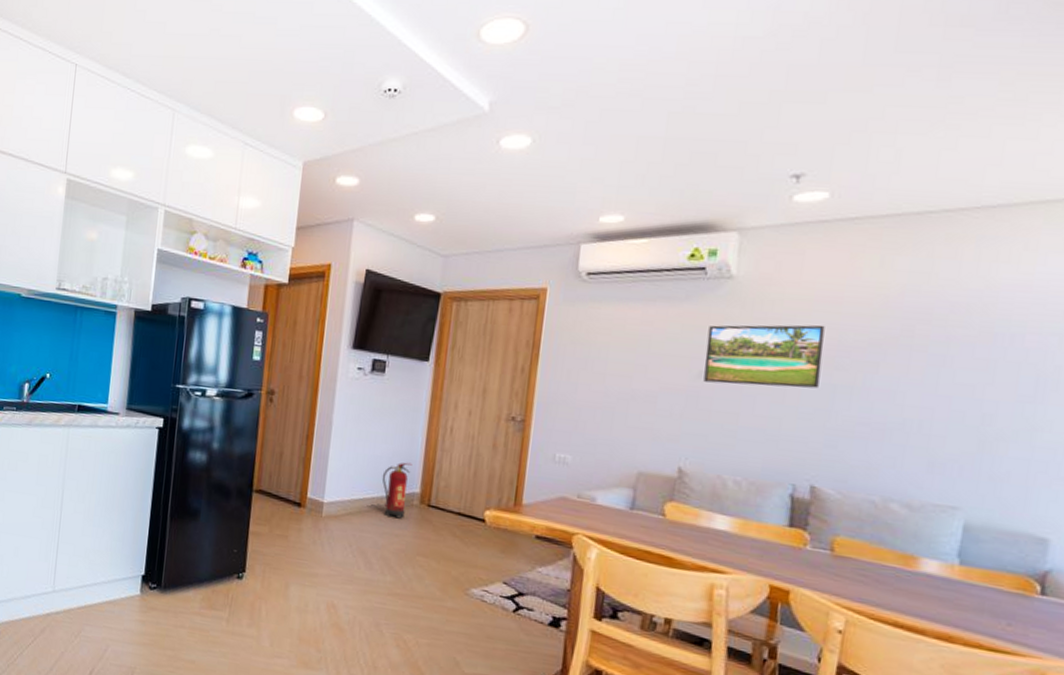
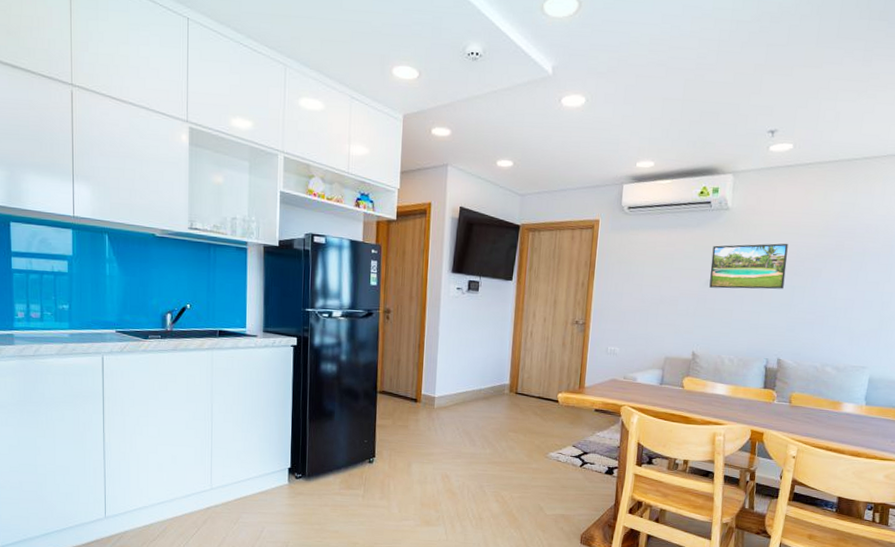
fire extinguisher: present [382,462,412,519] -> none [480,361,503,405]

